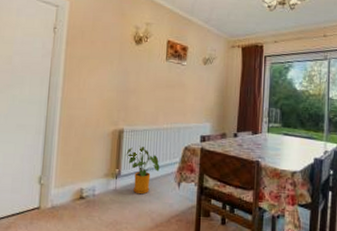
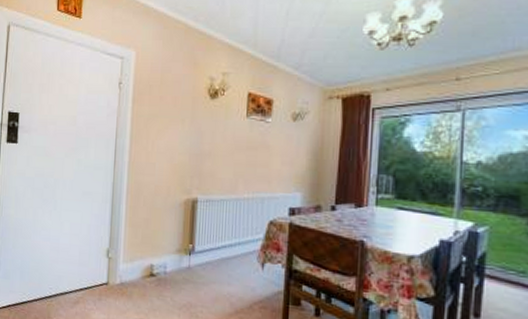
house plant: present [125,145,160,195] -> none [199,218,240,275]

